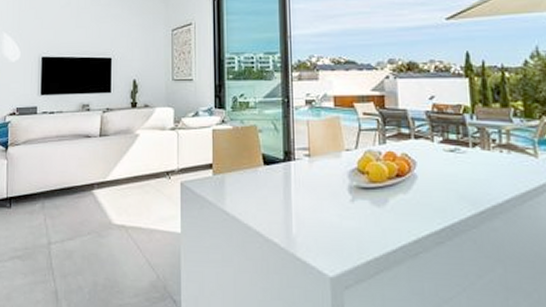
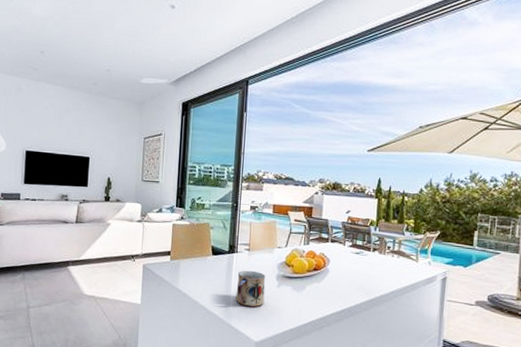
mug: none [298,182,336,231] -> present [235,270,266,308]

